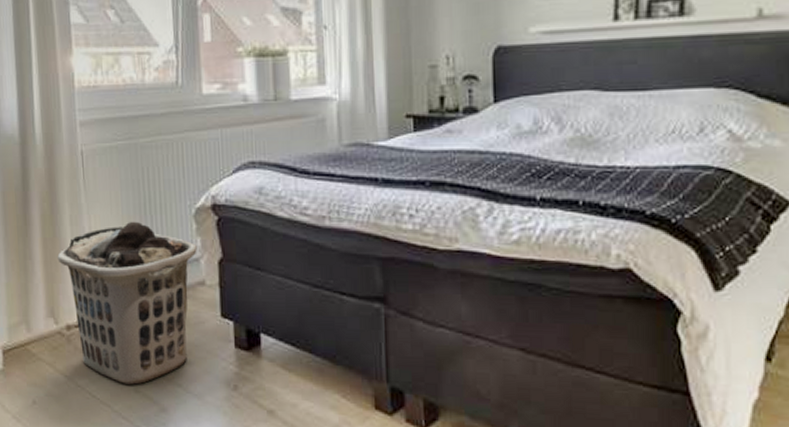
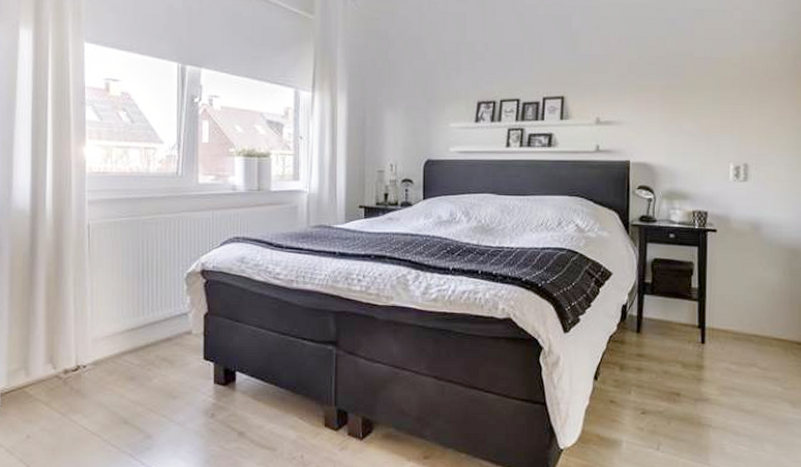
clothes hamper: present [57,221,197,385] -> none [59,283,186,417]

